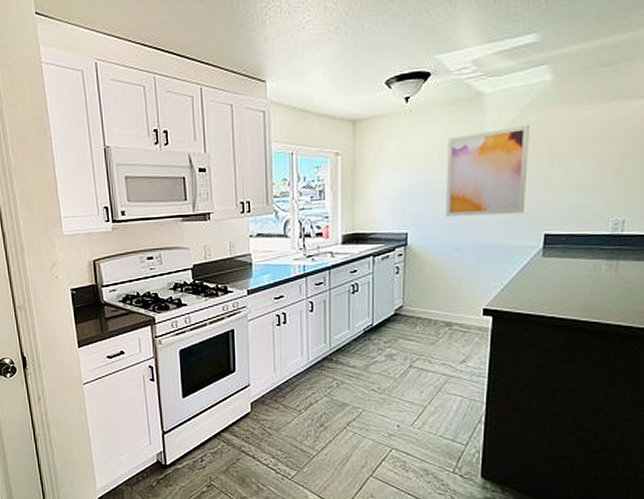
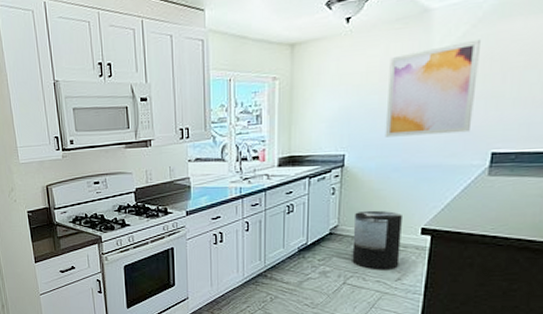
trash can: none [417,290,464,351] -> present [352,210,402,269]

